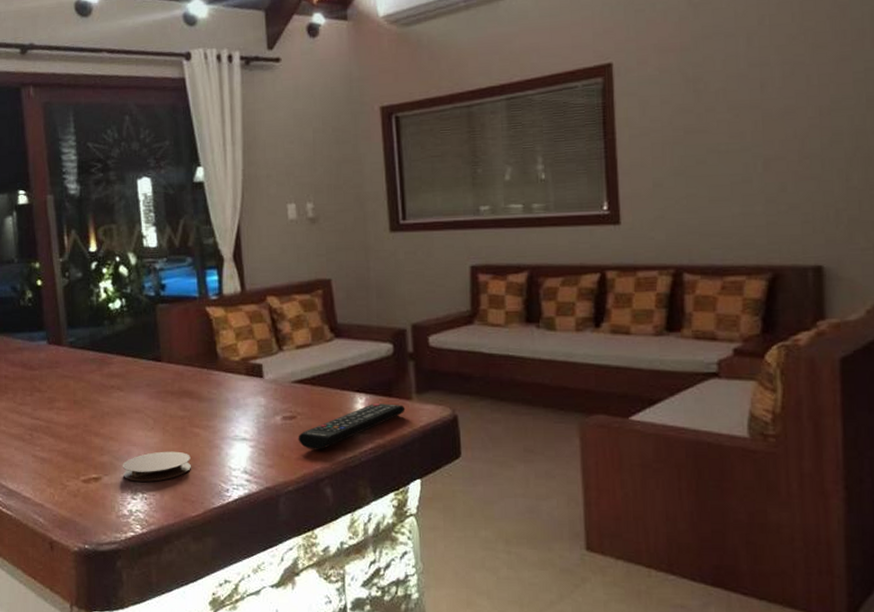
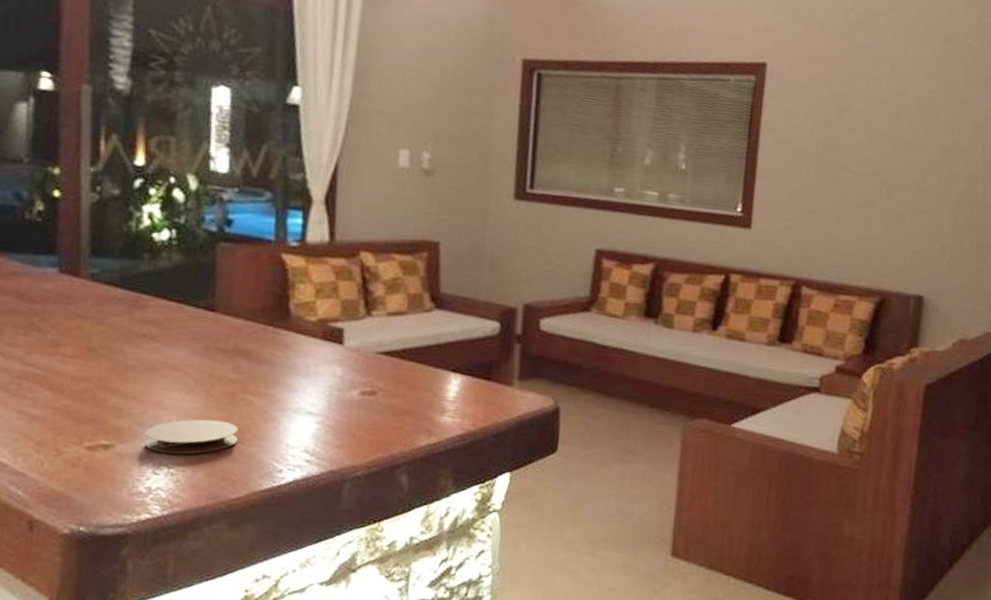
remote control: present [298,402,406,450] -> none [375,385,504,433]

